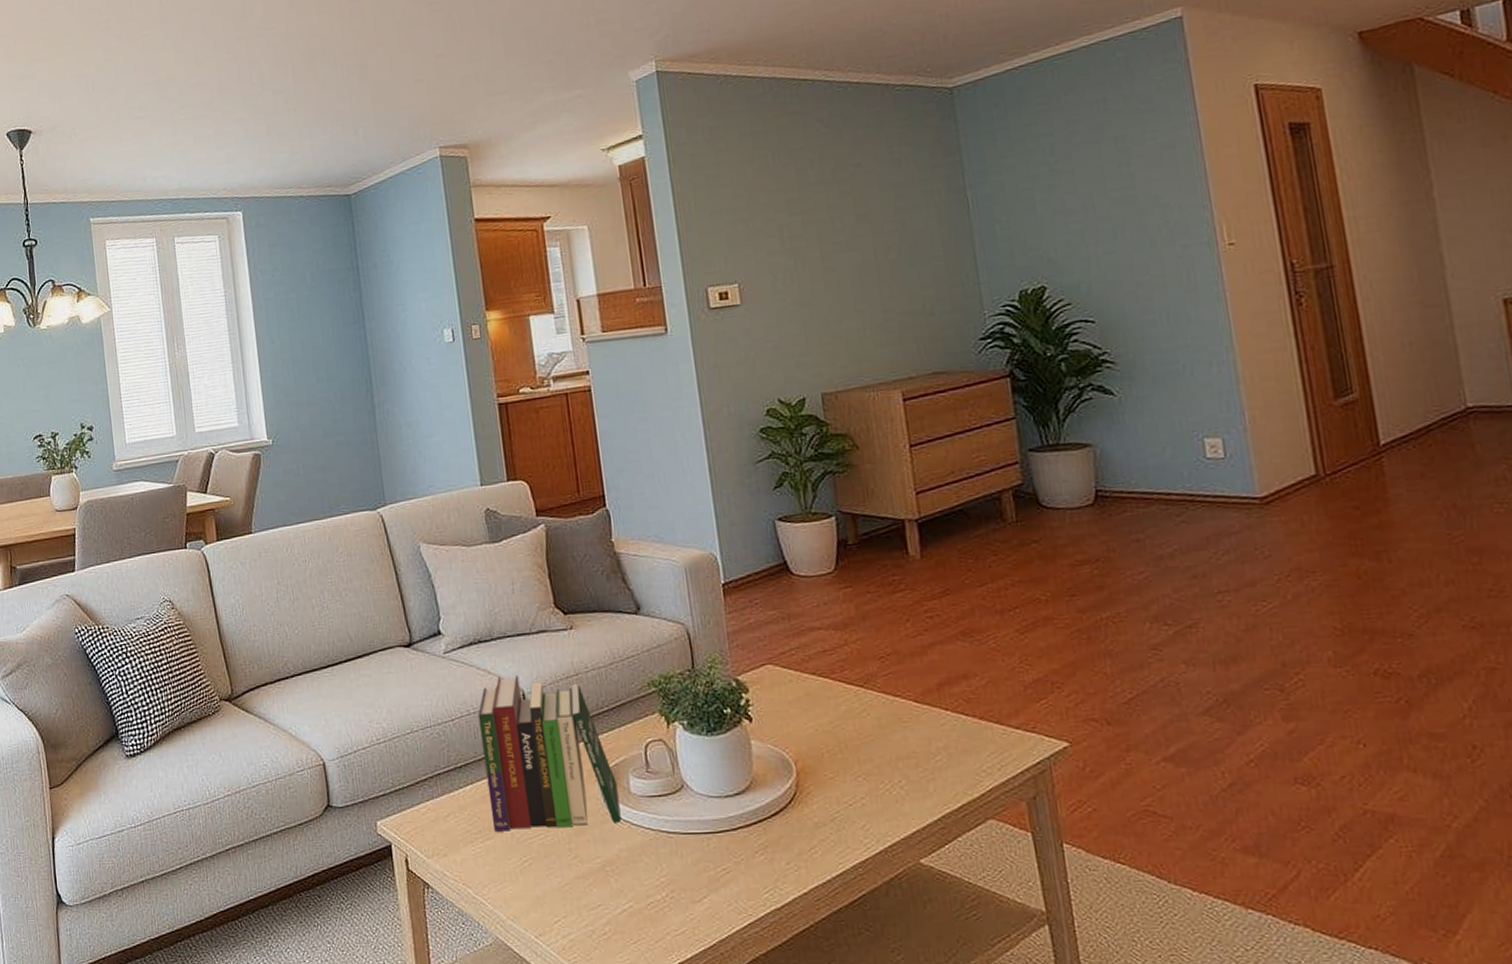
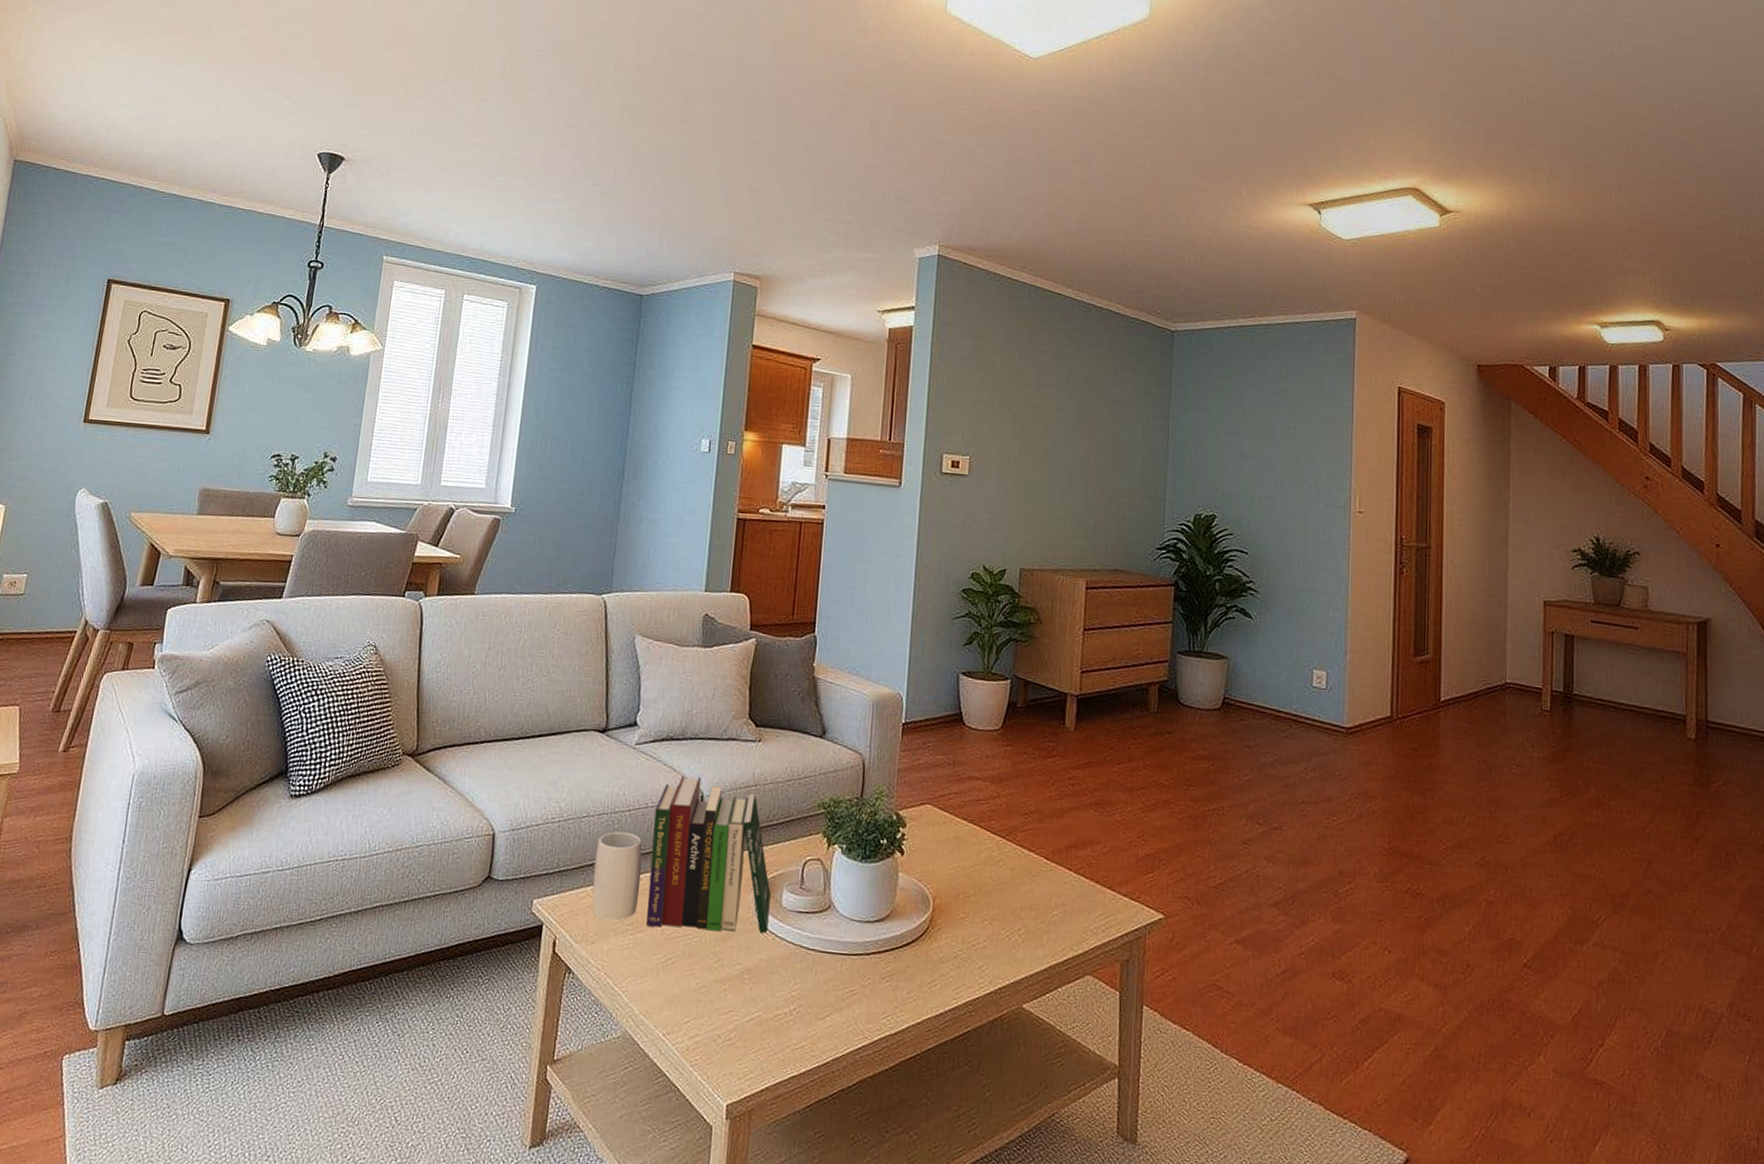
cup: none [427,741,482,832] -> present [591,831,643,921]

